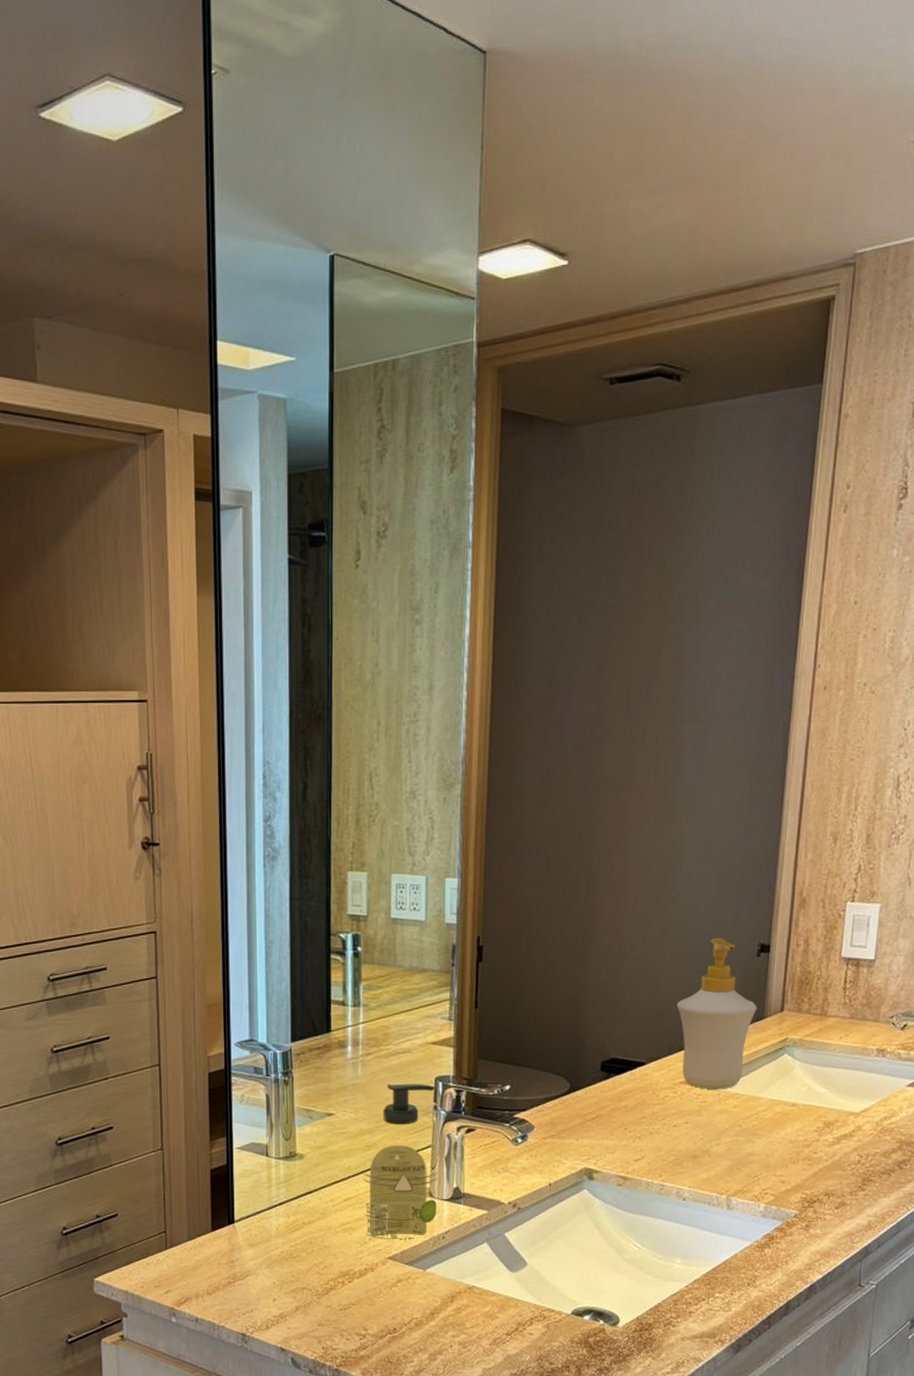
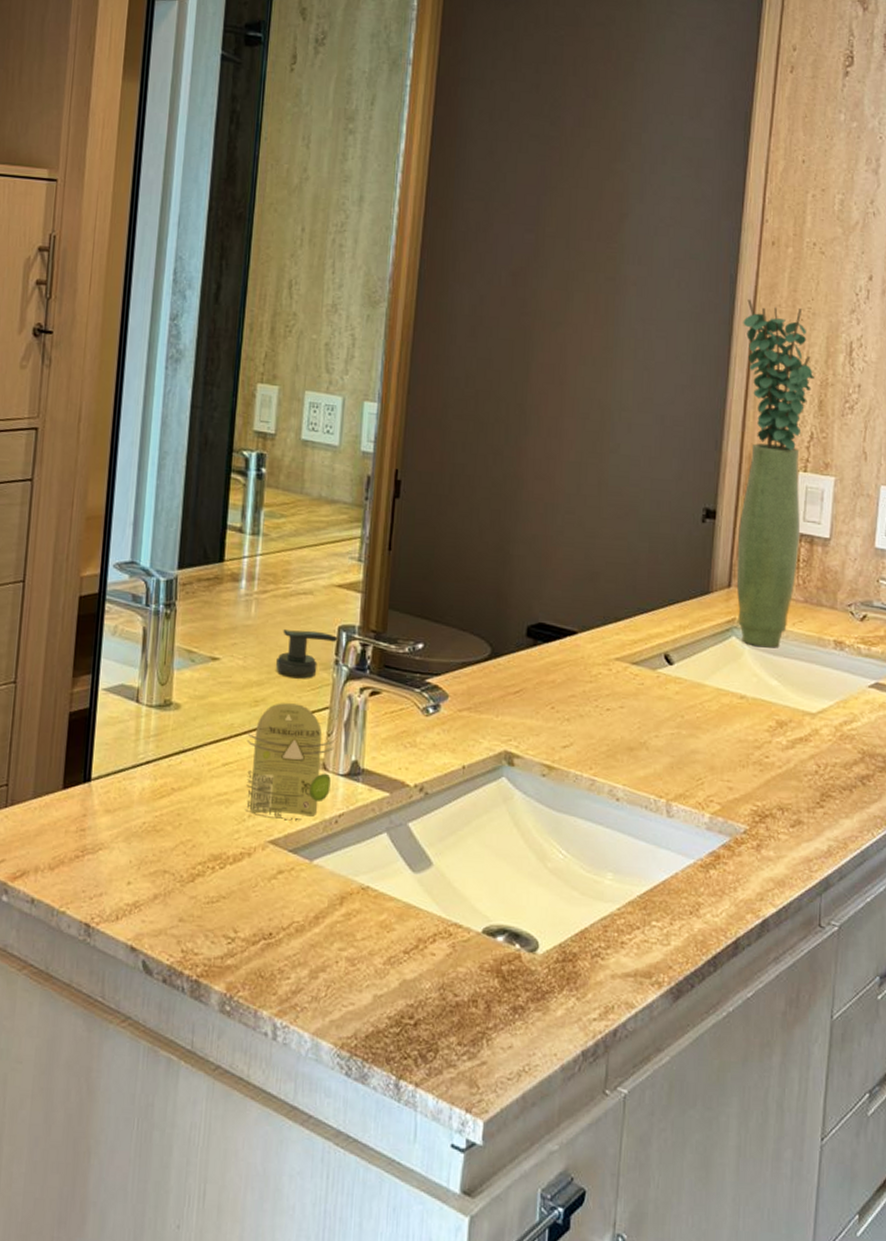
soap bottle: present [677,938,757,1090] -> none [613,497,702,671]
vase: none [788,745,863,1061] -> present [736,299,814,648]

